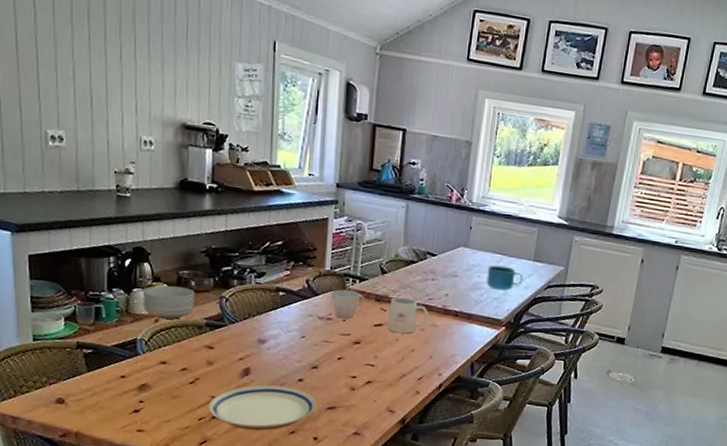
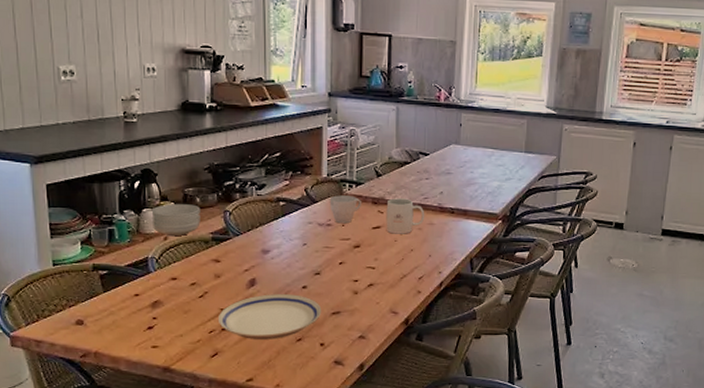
cup: present [486,265,523,292] -> none [479,159,516,186]

